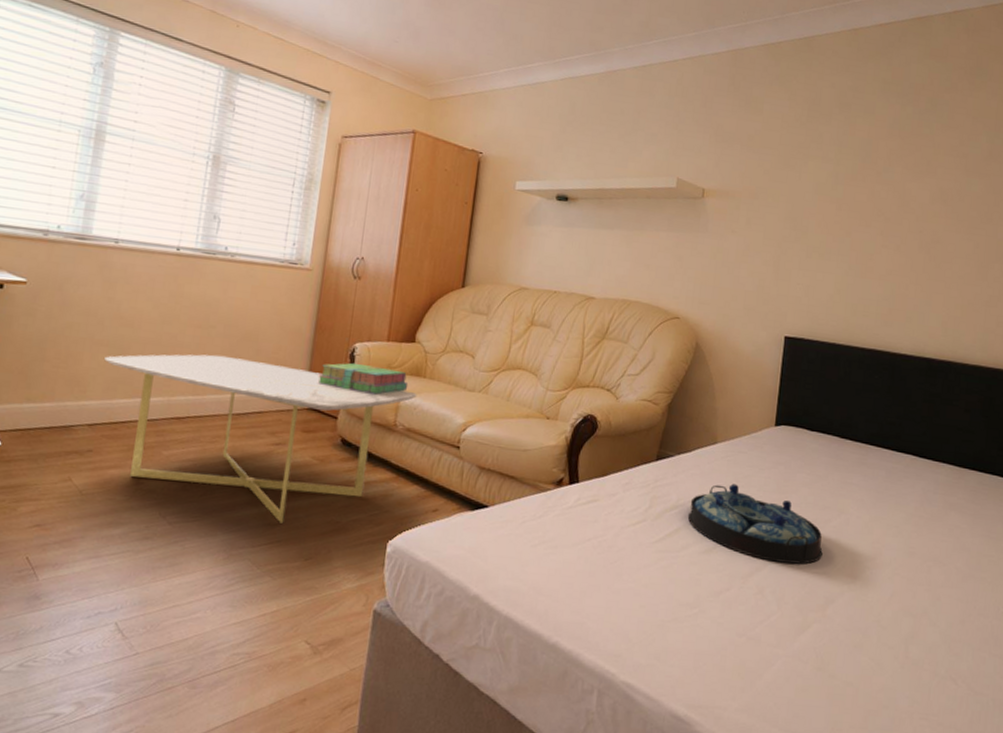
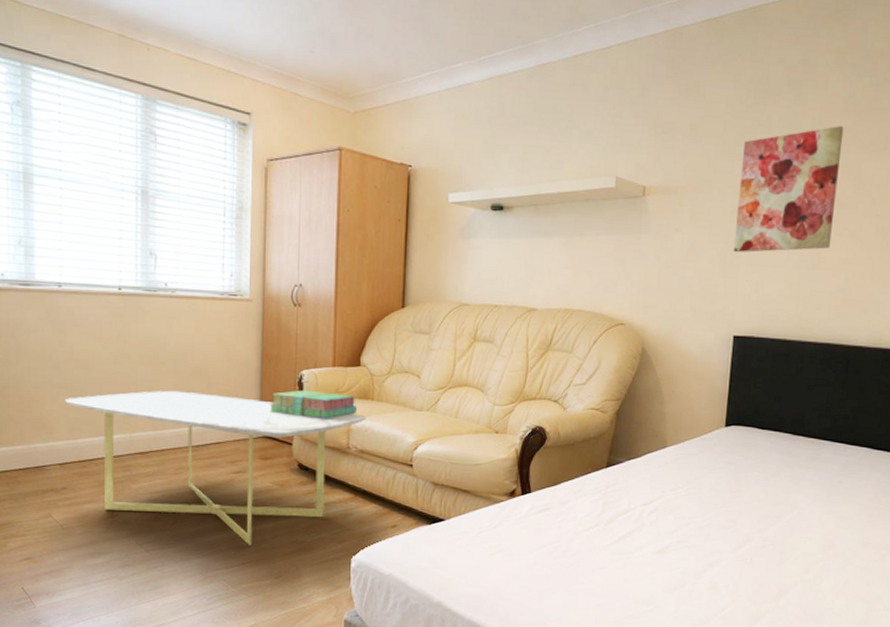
serving tray: present [687,483,823,564] -> none [639,485,776,560]
wall art: none [785,147,890,260] -> present [733,126,844,253]

